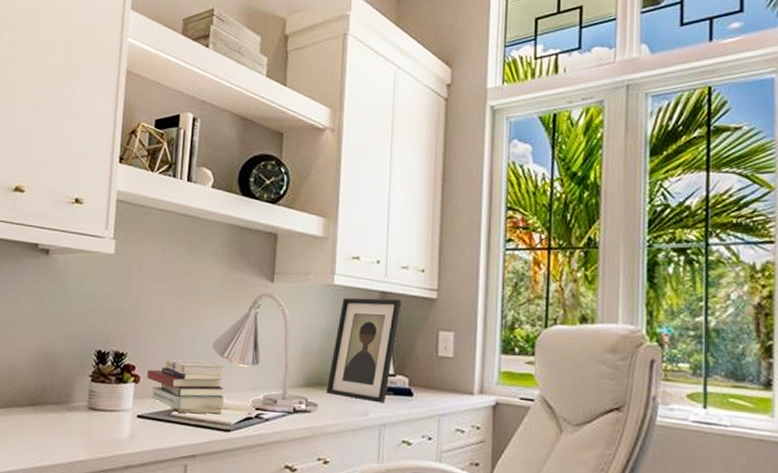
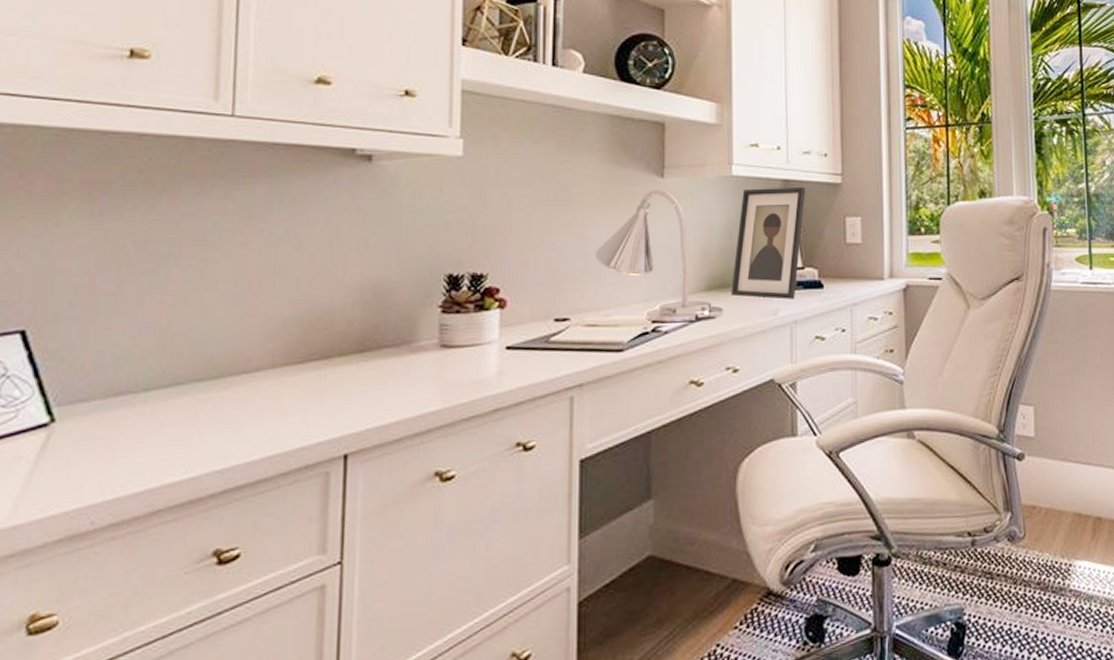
books: present [147,359,225,414] -> none [516,273,615,337]

